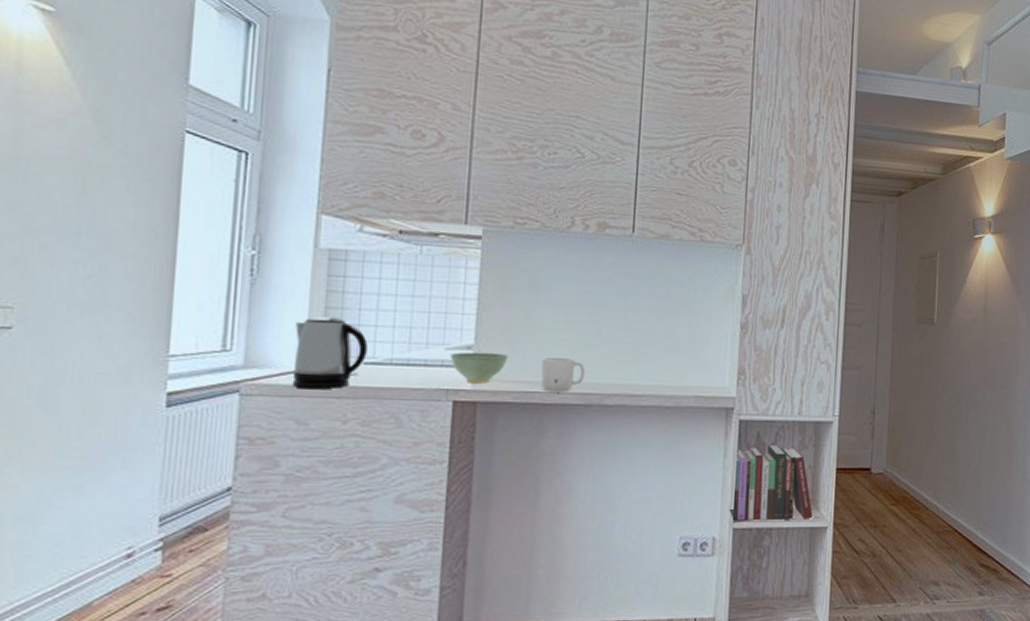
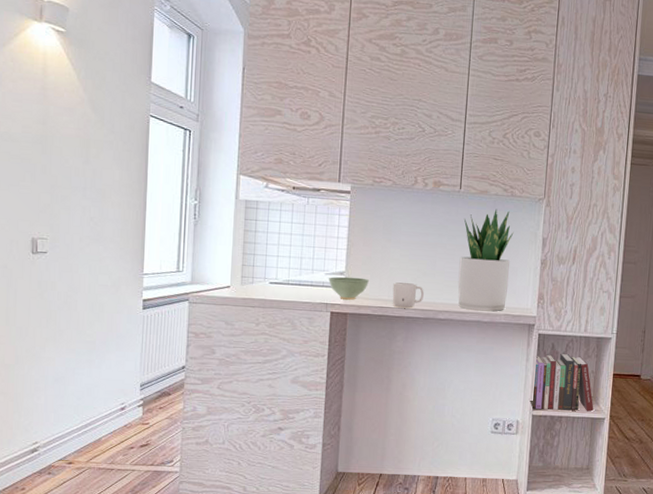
kettle: present [292,316,368,390] -> none [222,248,272,301]
planter: none [631,257,705,393] -> present [458,208,514,312]

